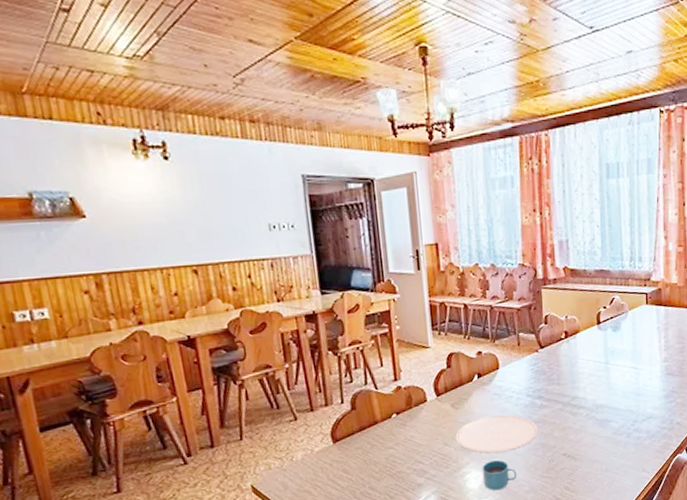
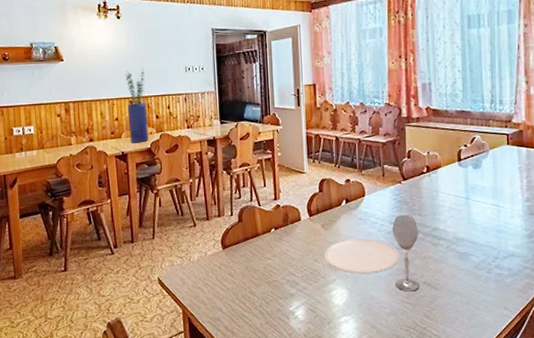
vase: none [184,227,225,324] -> present [126,69,149,143]
cup: present [482,460,517,491] -> none [347,281,379,309]
wineglass: none [529,385,560,466] -> present [392,214,420,292]

